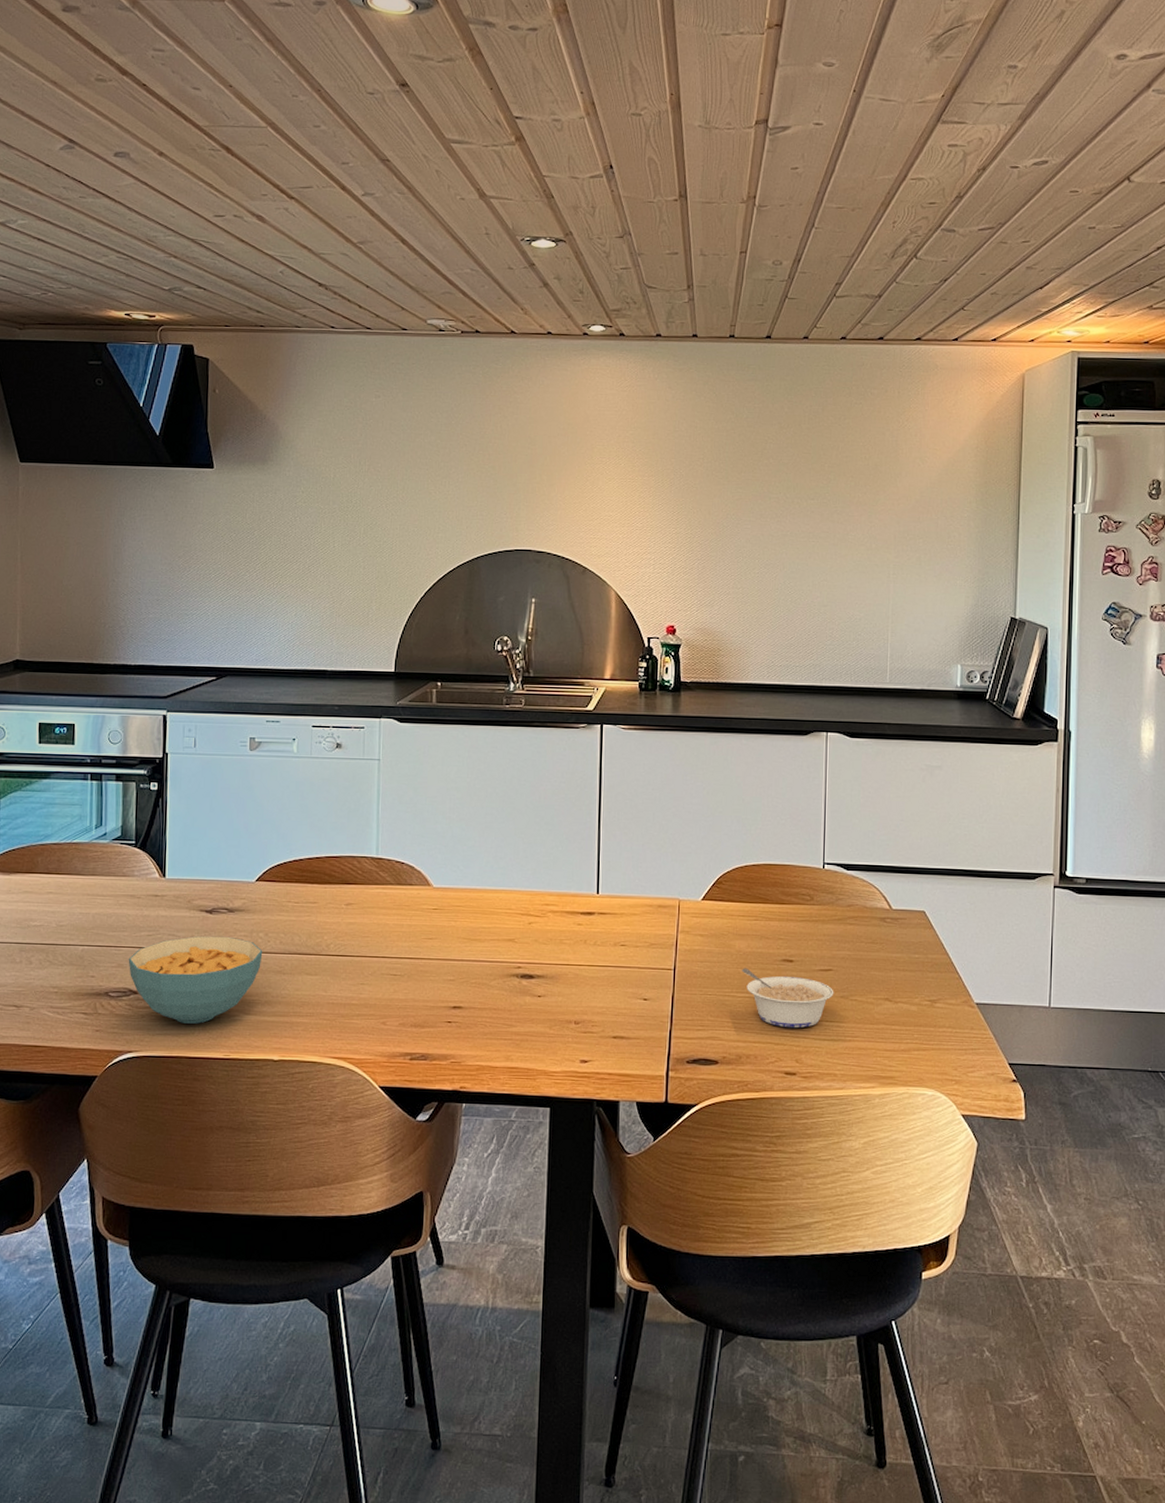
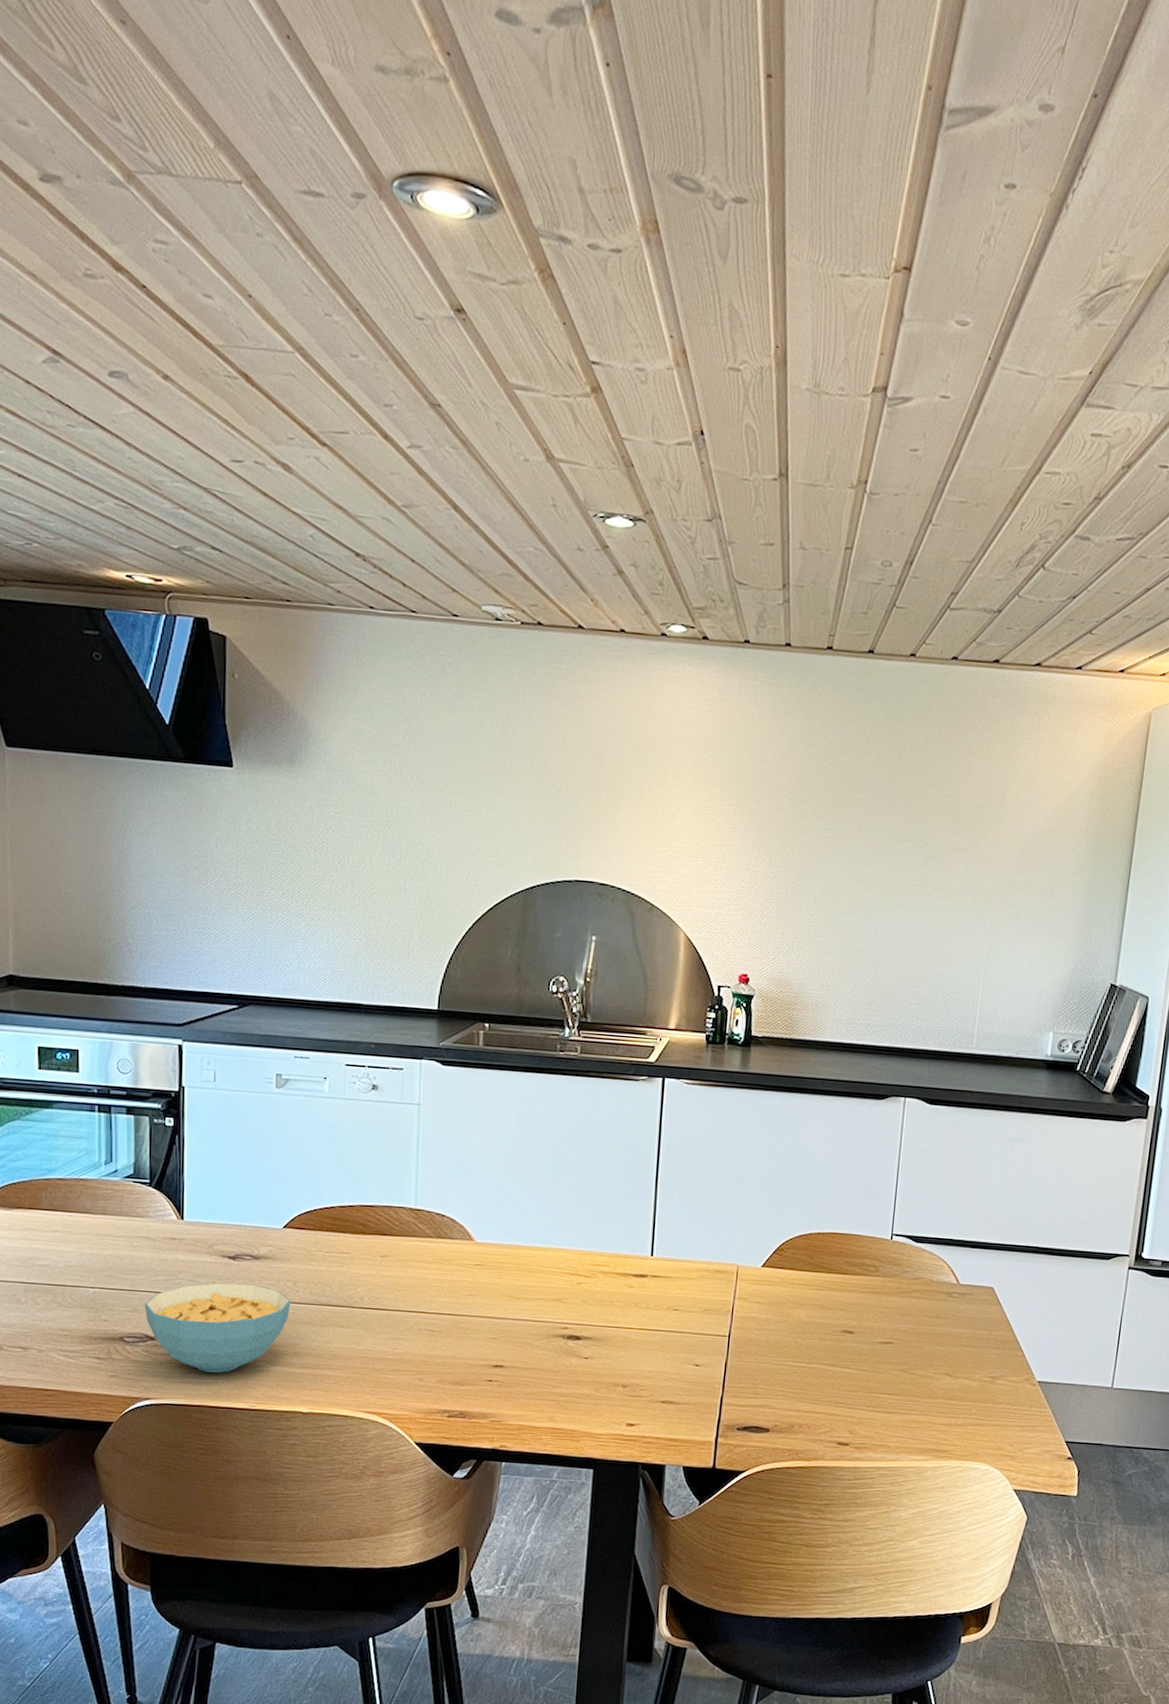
legume: present [742,968,834,1028] -> none [799,1337,894,1400]

